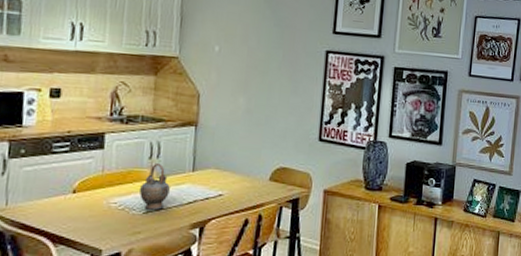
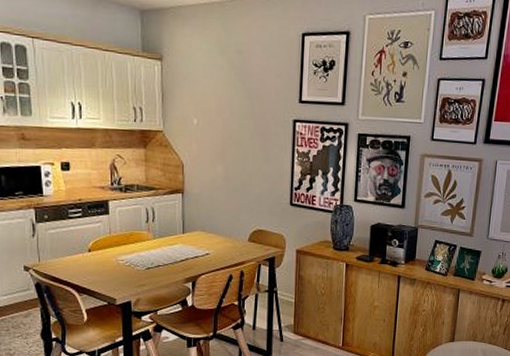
teapot: present [139,164,170,210] -> none [141,227,165,266]

